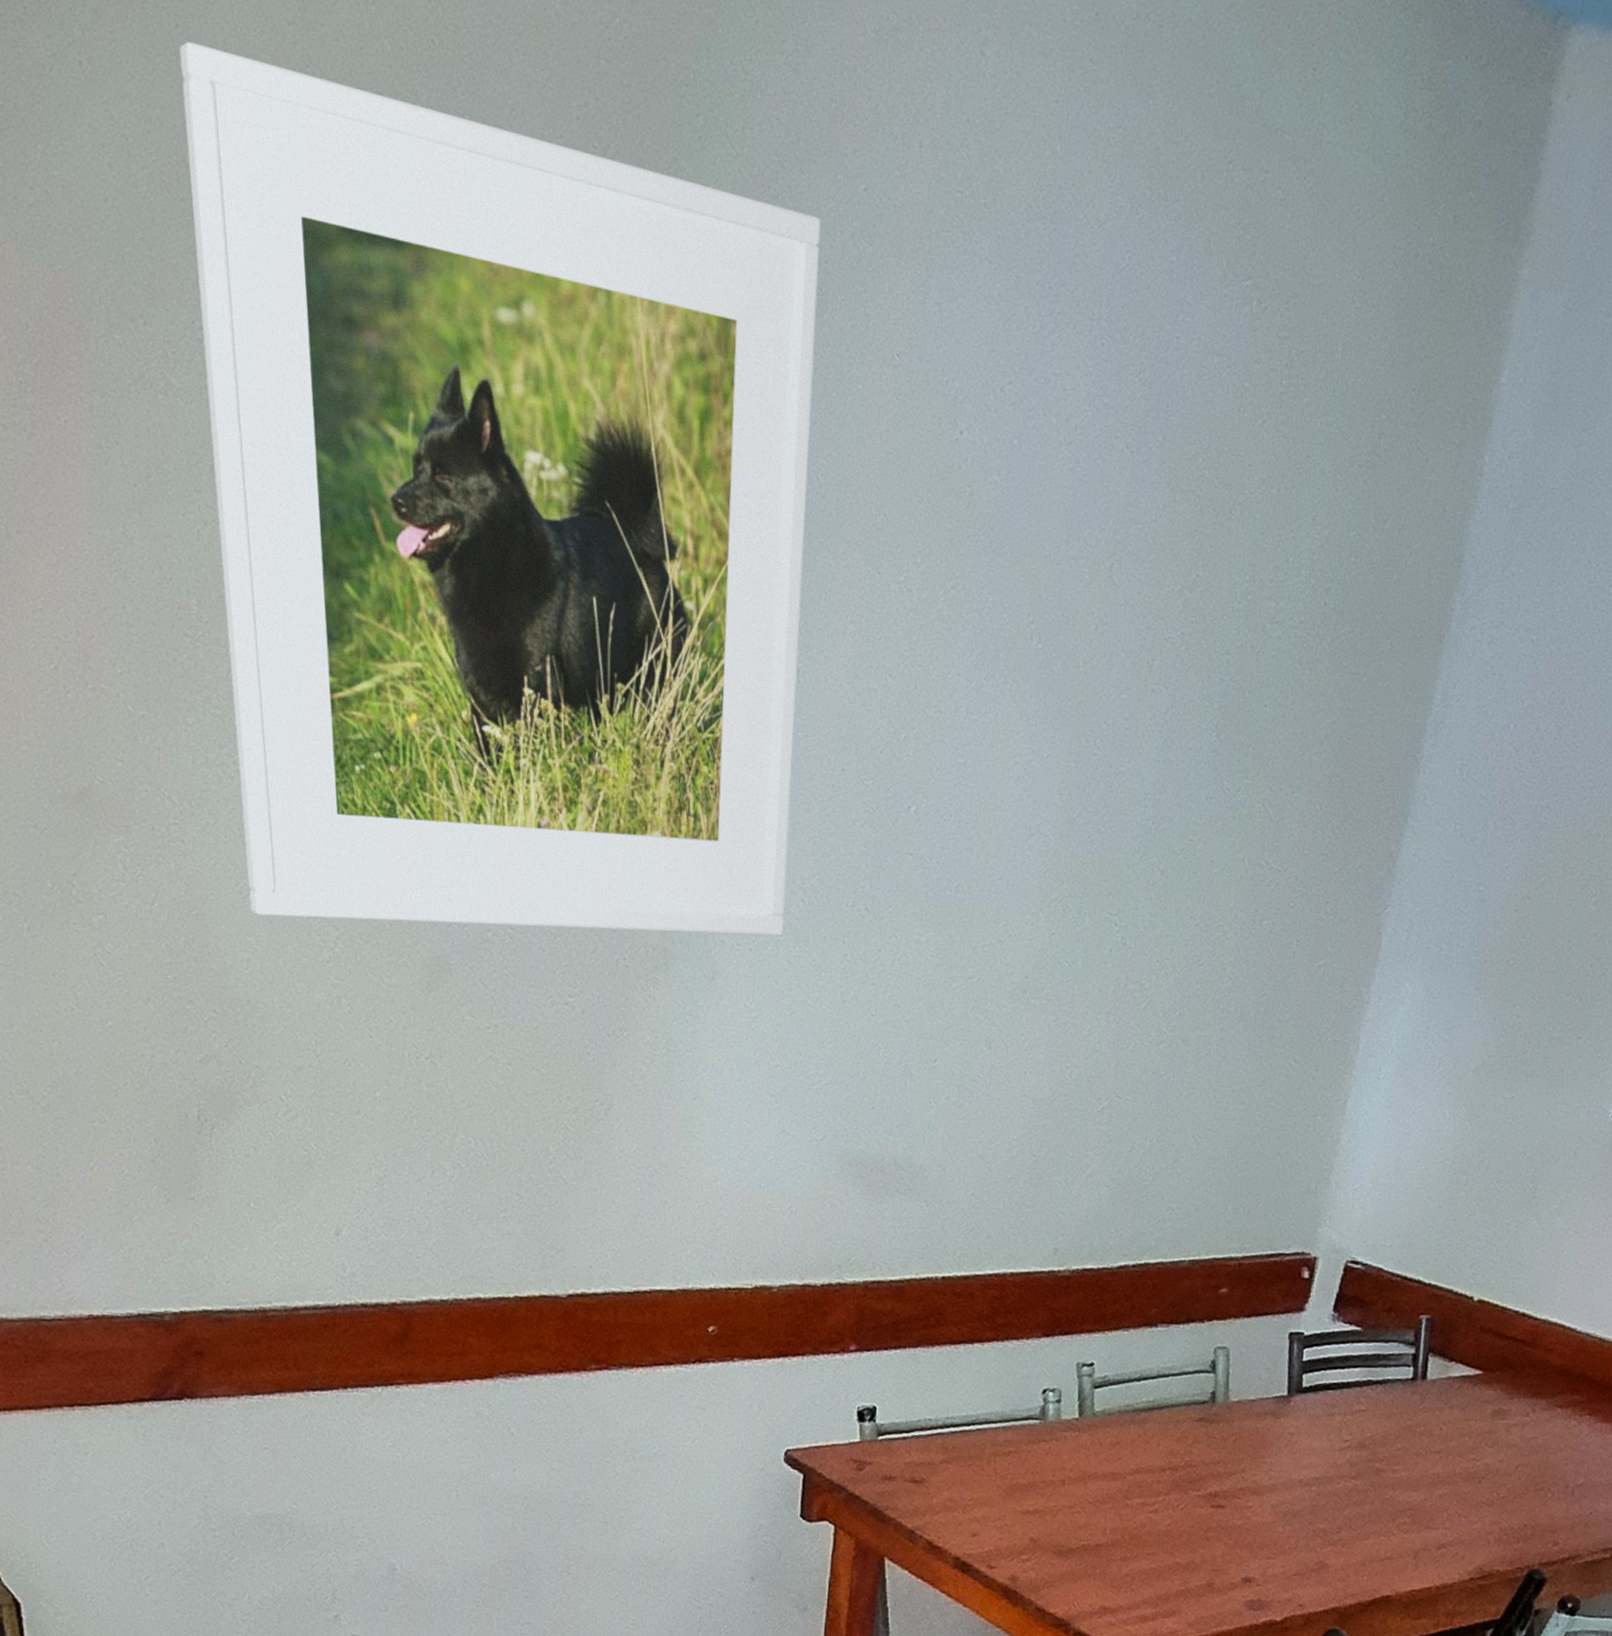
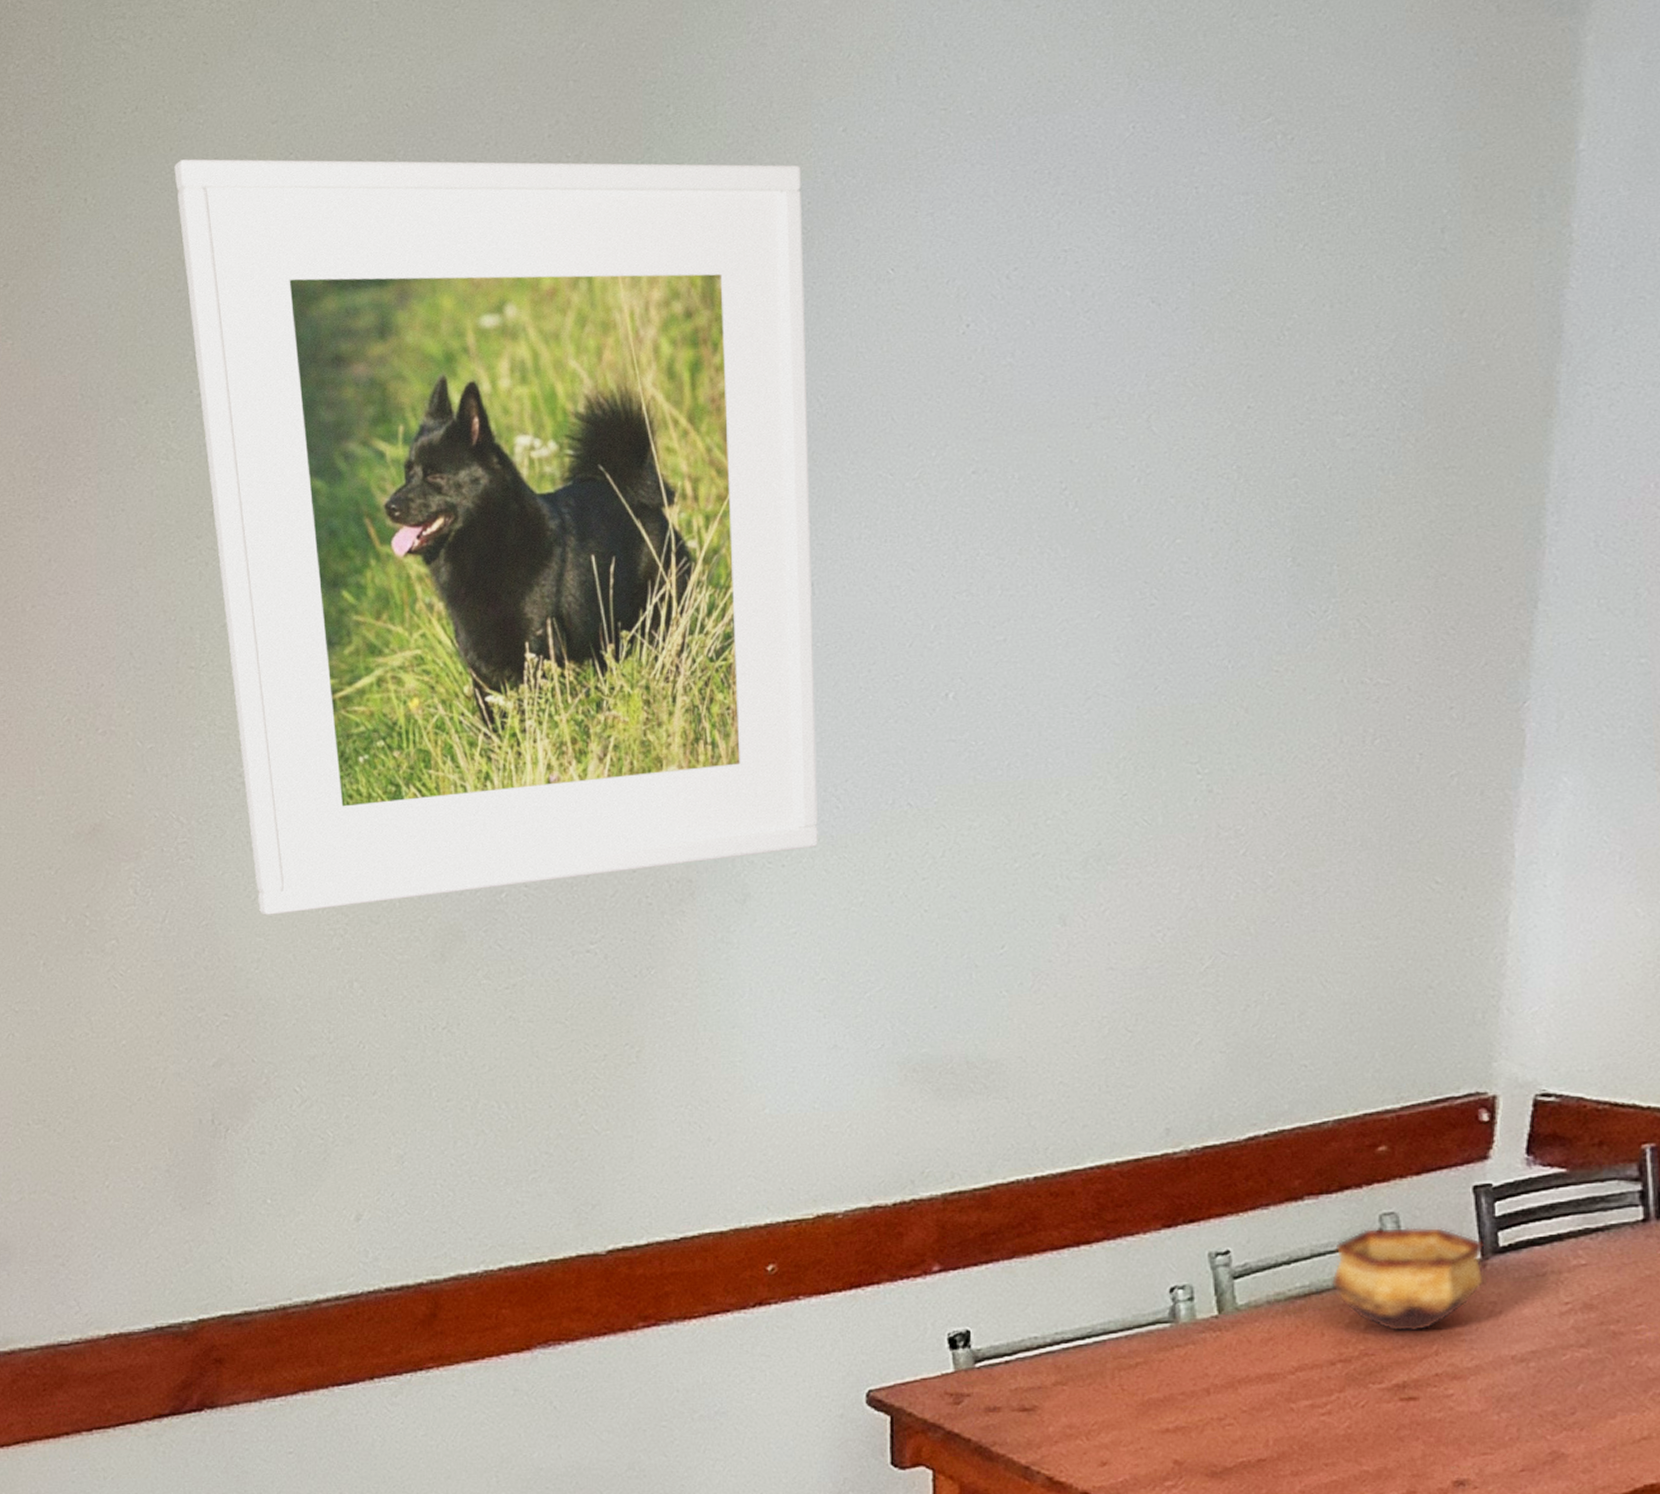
bowl: none [1170,1358,1292,1451] -> present [1331,1226,1485,1333]

